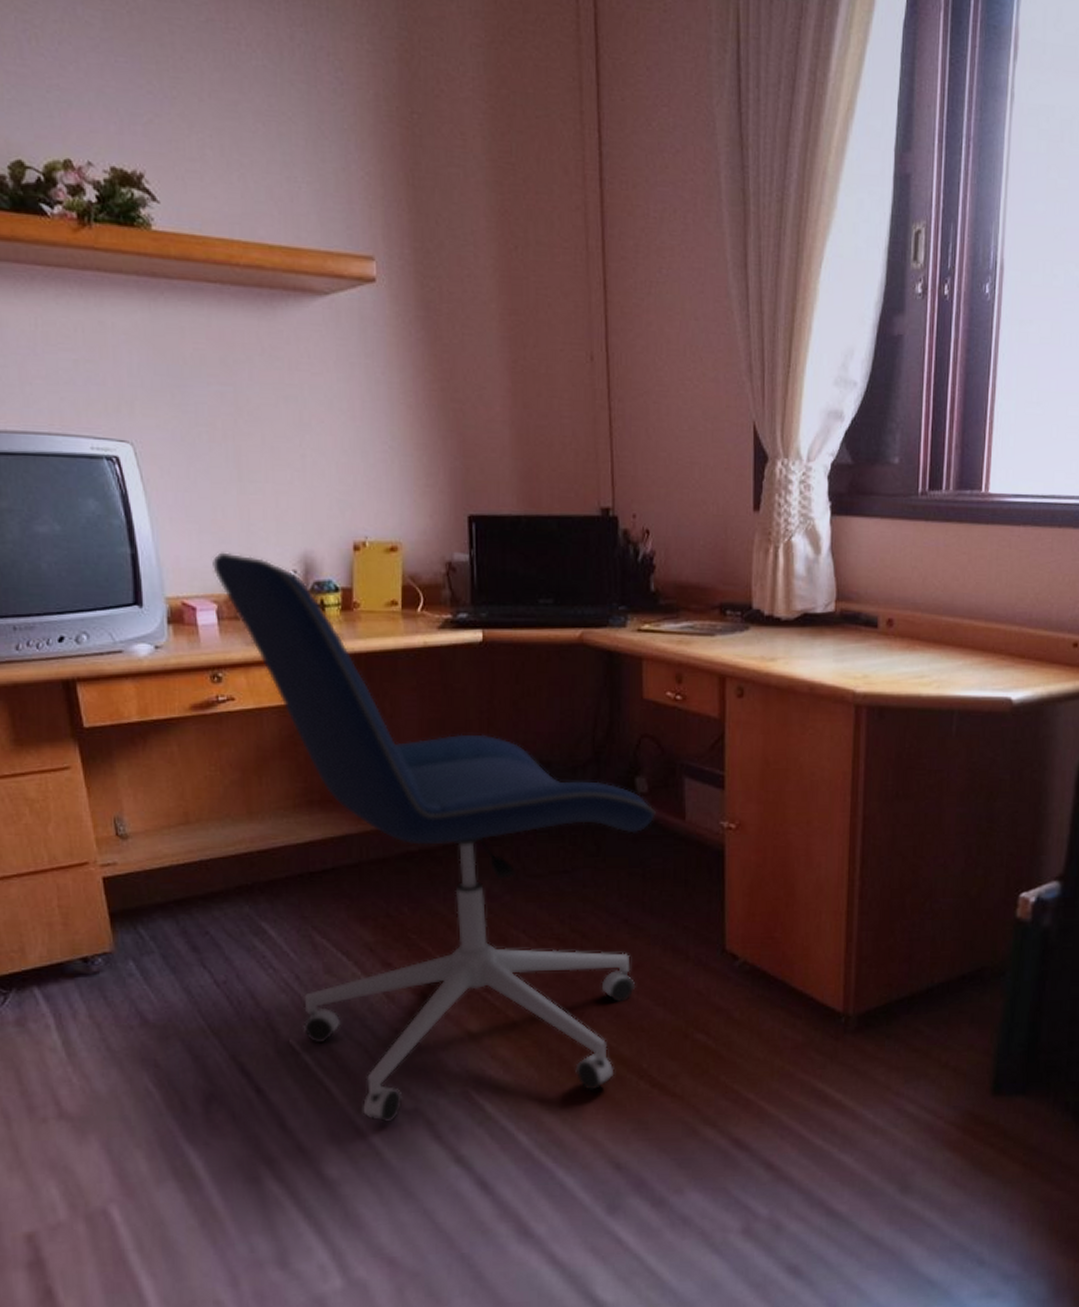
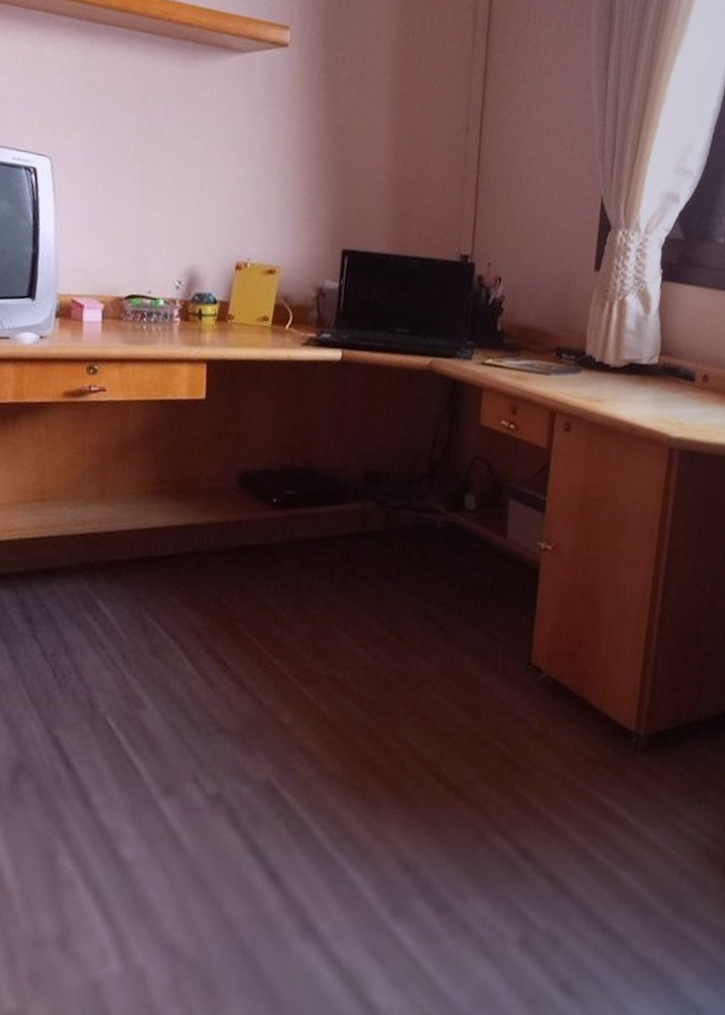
office chair: present [213,552,656,1123] -> none [105,259,480,807]

